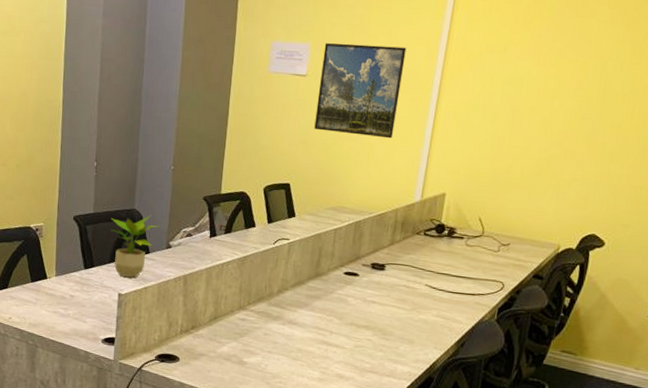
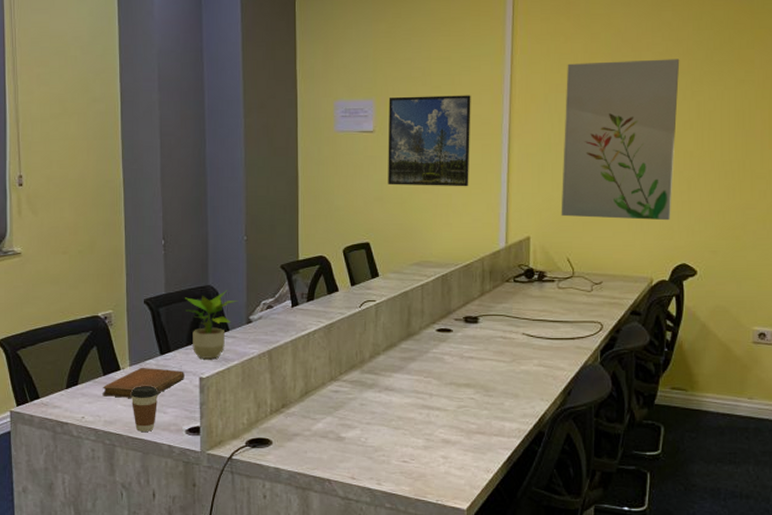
notebook: none [29,279,105,305] -> present [102,368,184,398]
coffee cup: none [54,295,80,337] -> present [130,386,159,432]
wall art: none [479,24,623,191] -> present [561,59,680,221]

